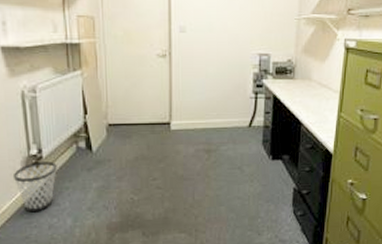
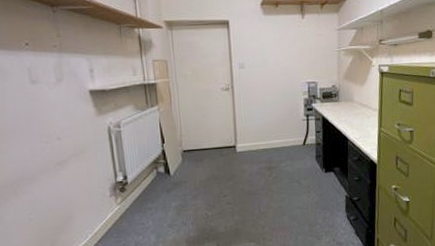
wastebasket: present [12,161,57,213] -> none [102,186,141,233]

